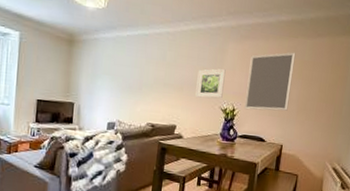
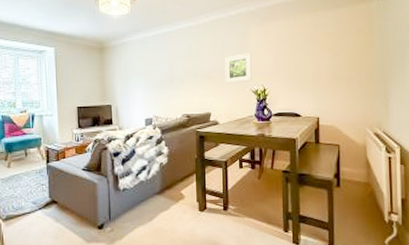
home mirror: present [244,52,296,111] -> none [274,26,319,88]

